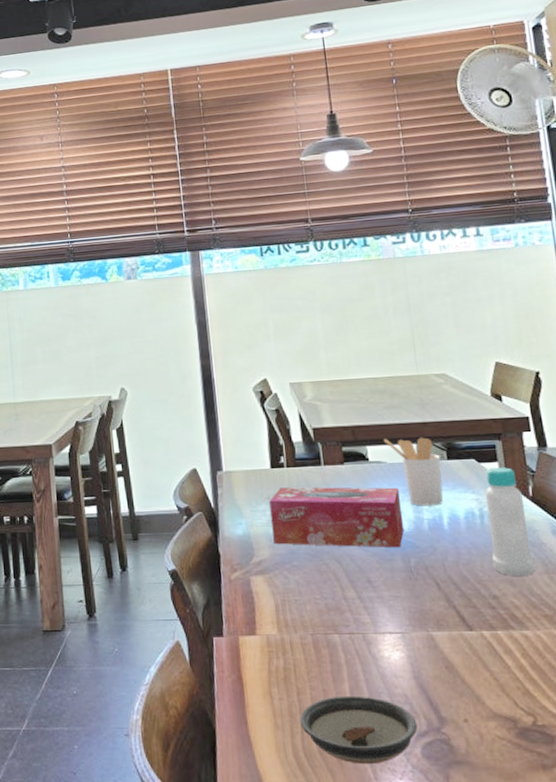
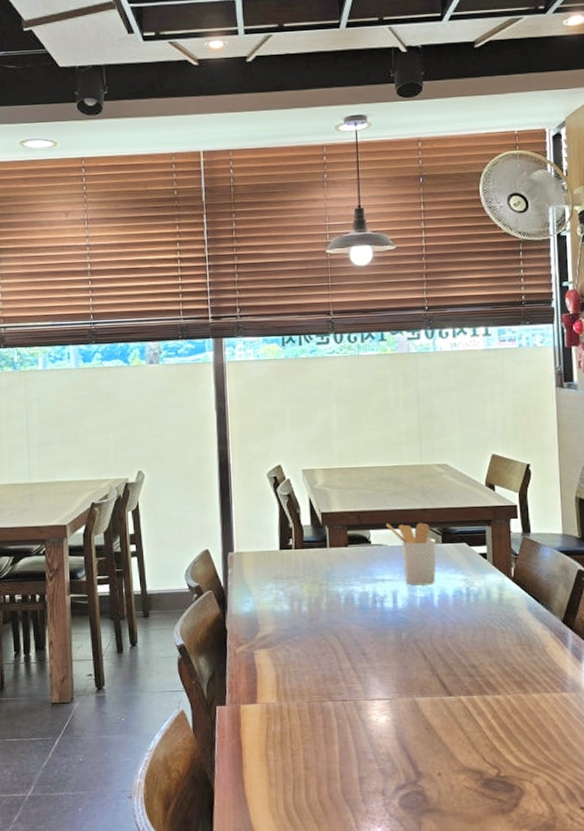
tissue box: present [269,487,404,548] -> none [276,567,398,624]
saucer: present [299,695,418,765] -> none [292,755,397,816]
bottle: present [484,467,535,576] -> none [472,551,510,647]

